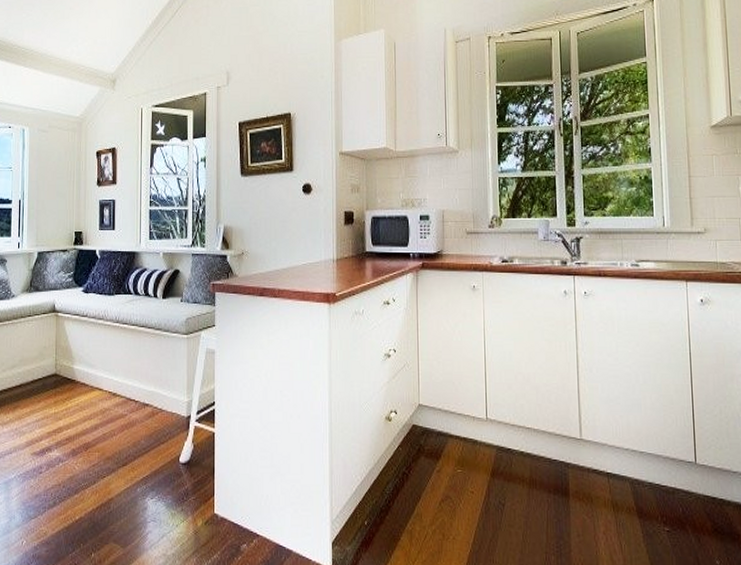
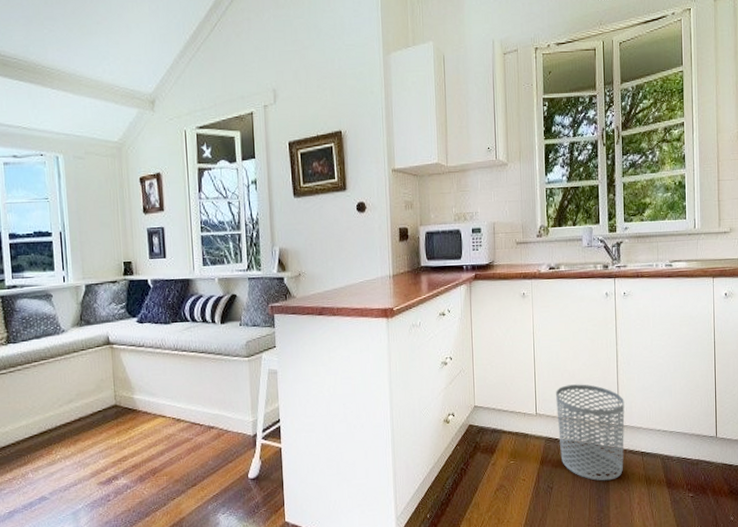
waste bin: none [509,389,587,503] -> present [556,384,625,481]

